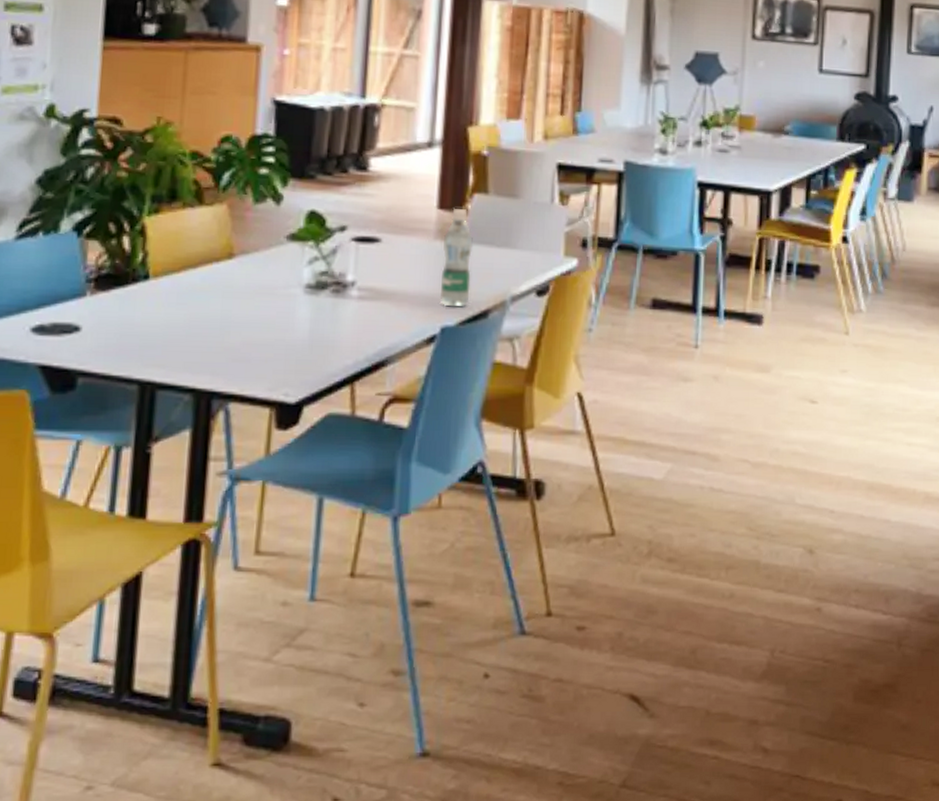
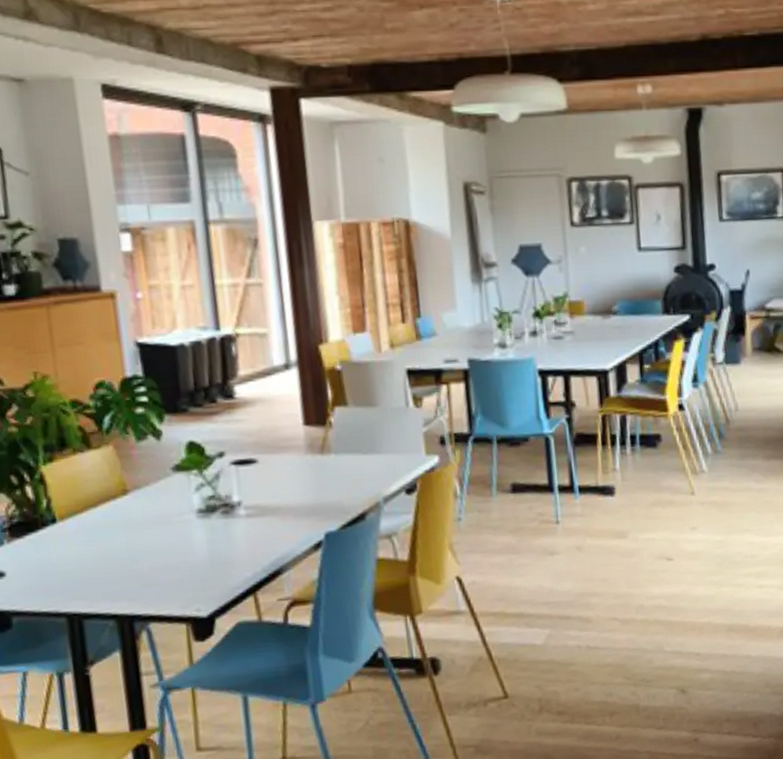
bottle: present [439,208,473,307] -> none [314,422,347,514]

